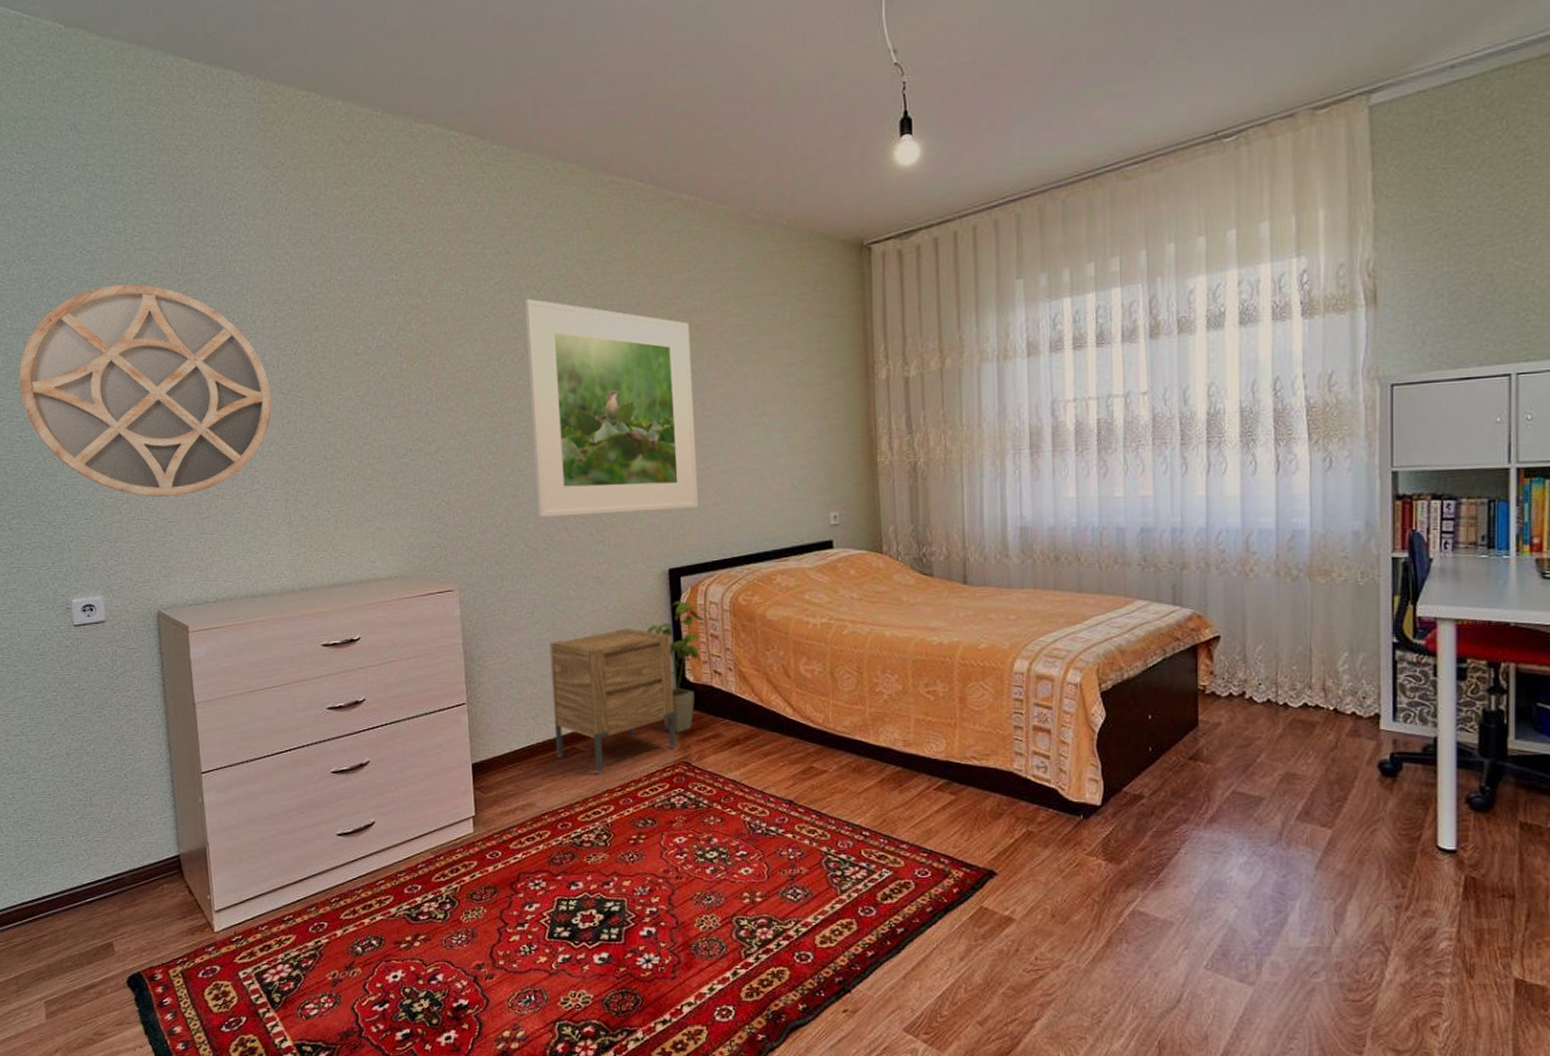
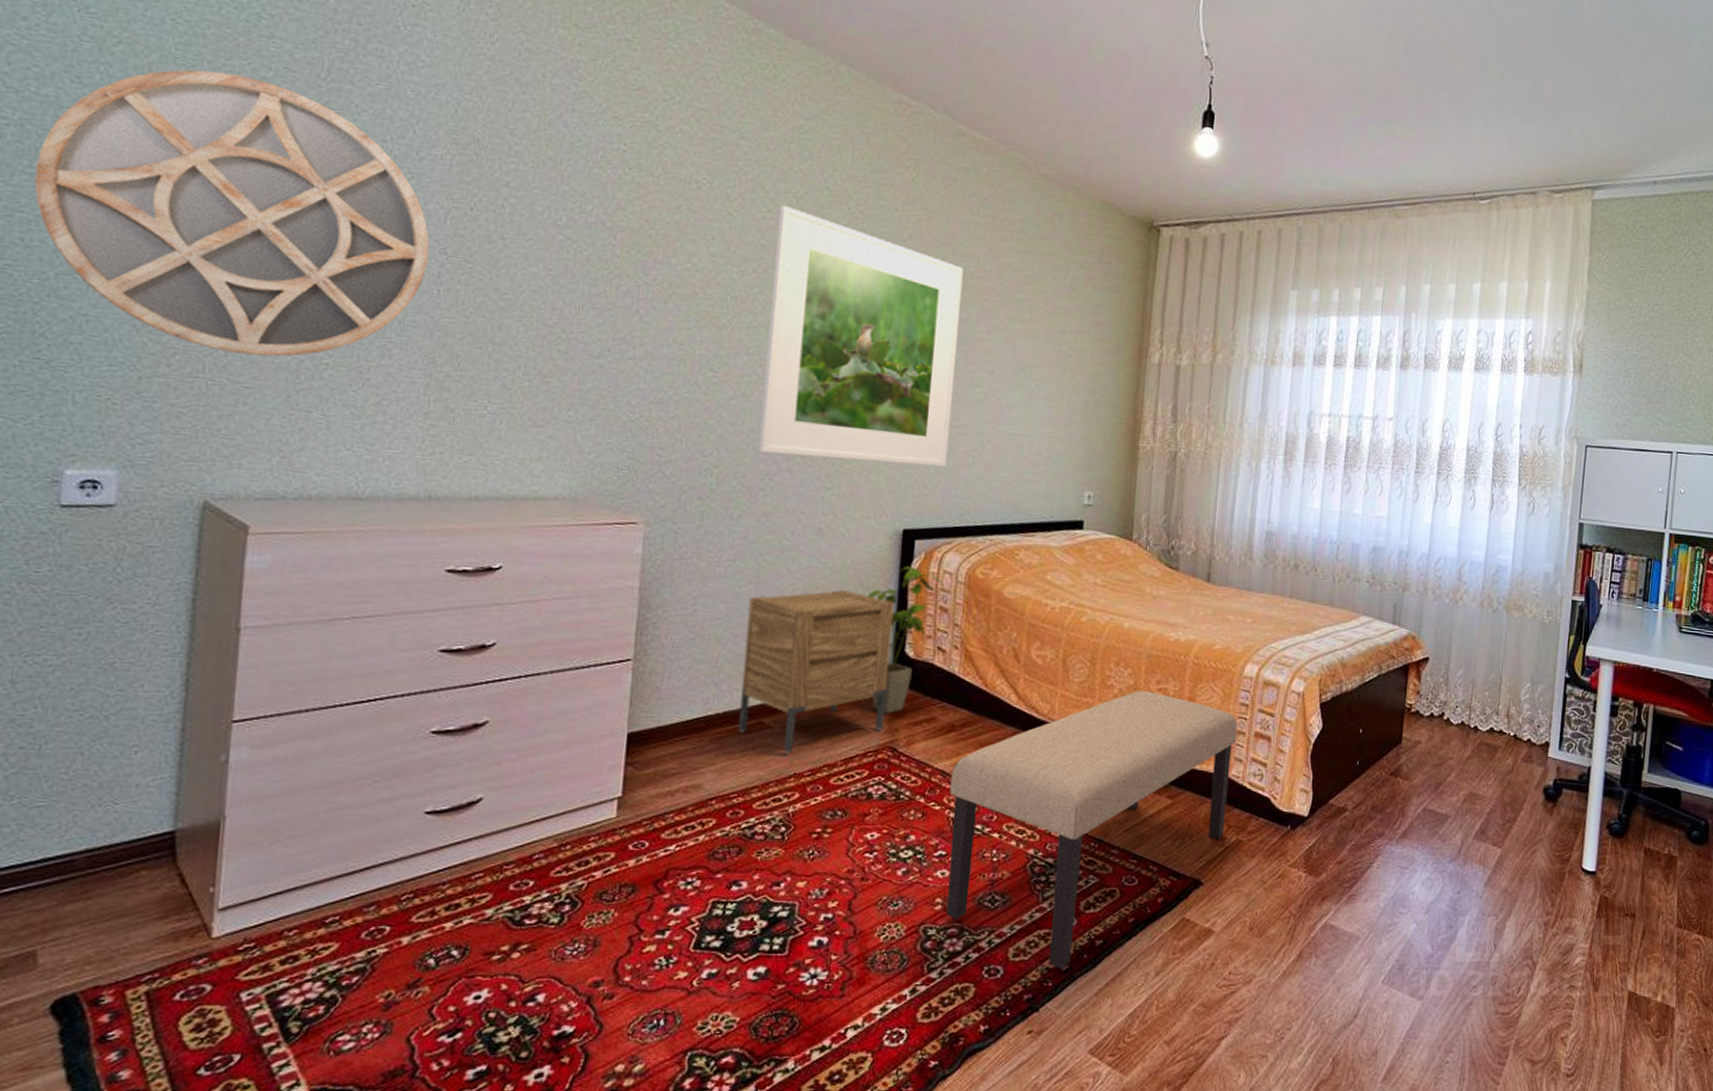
bench: none [741,695,1015,954] -> present [945,691,1238,969]

